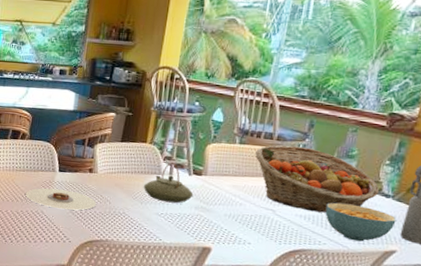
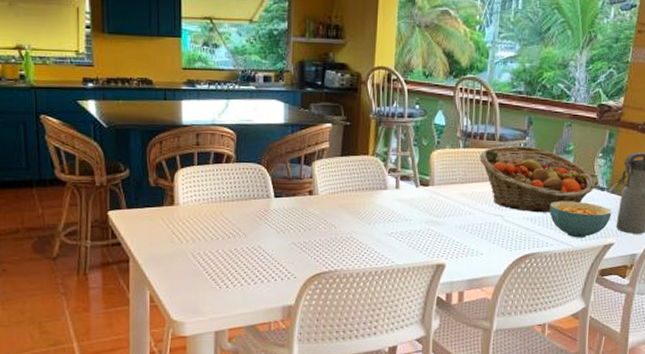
plate: present [25,188,96,211] -> none [238,218,320,241]
teapot: present [143,162,194,204] -> none [369,175,422,220]

